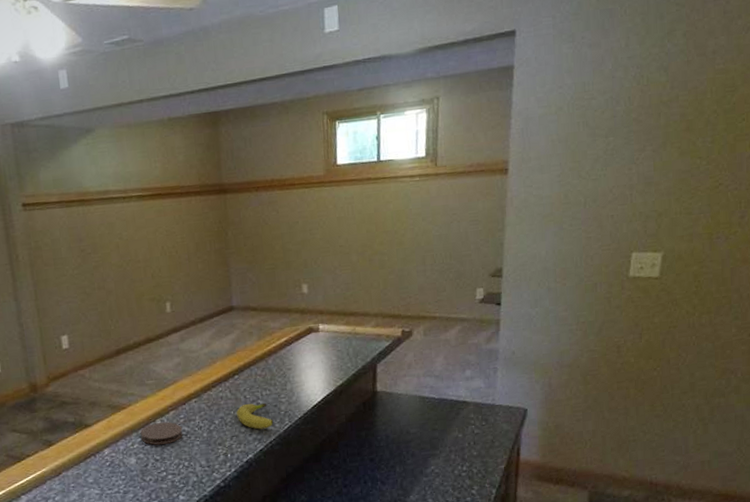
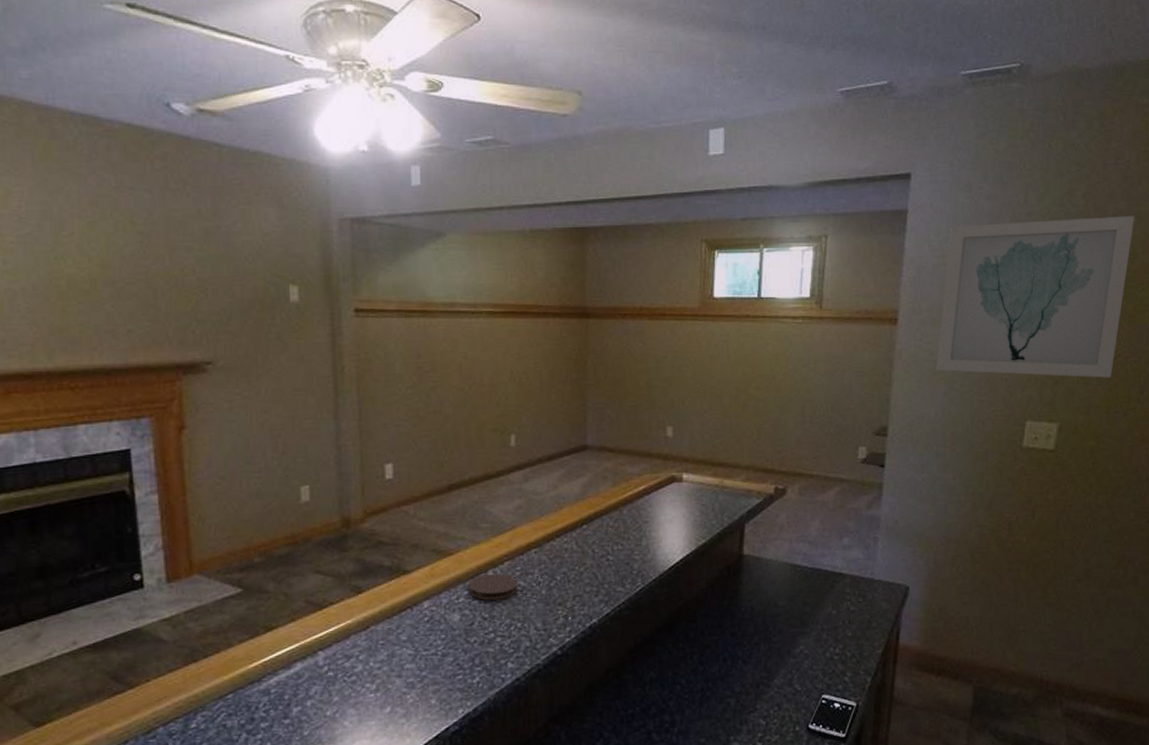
fruit: present [236,403,274,430] -> none [582,558,624,590]
wall art: none [545,49,735,214] -> present [935,215,1135,378]

